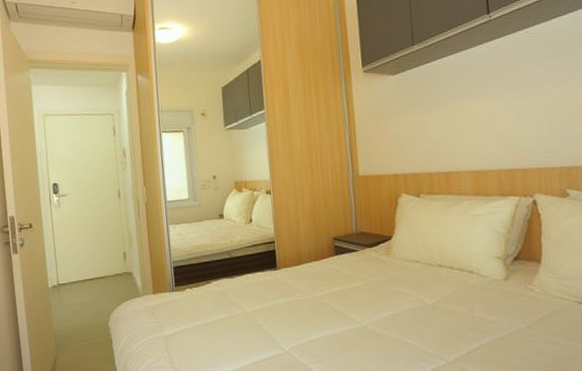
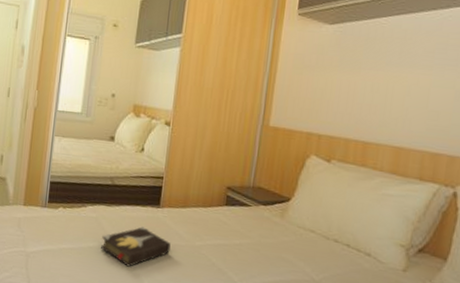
hardback book: none [230,290,295,330] -> present [101,226,171,267]

